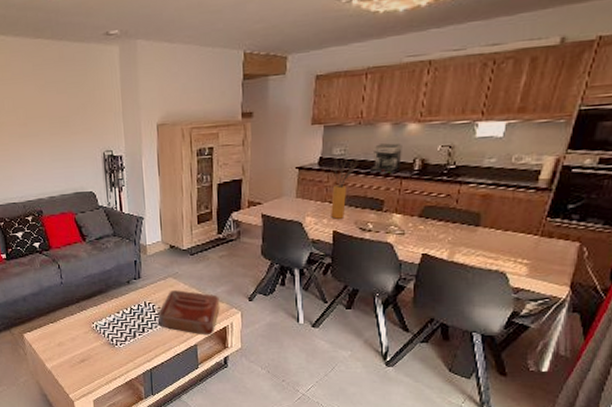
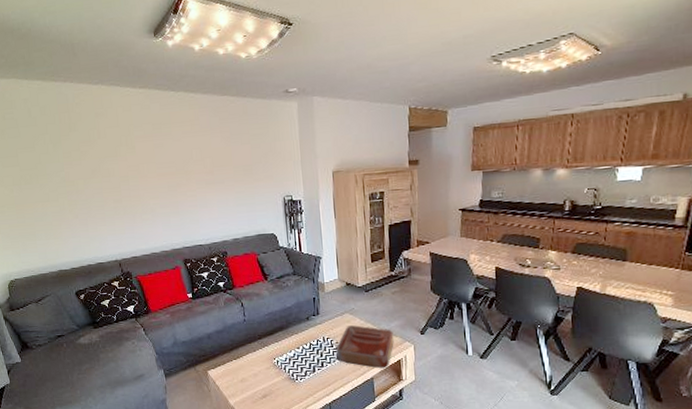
vase: present [331,159,358,219] -> none [491,201,515,256]
coffee maker: present [371,143,402,173] -> none [526,187,554,214]

